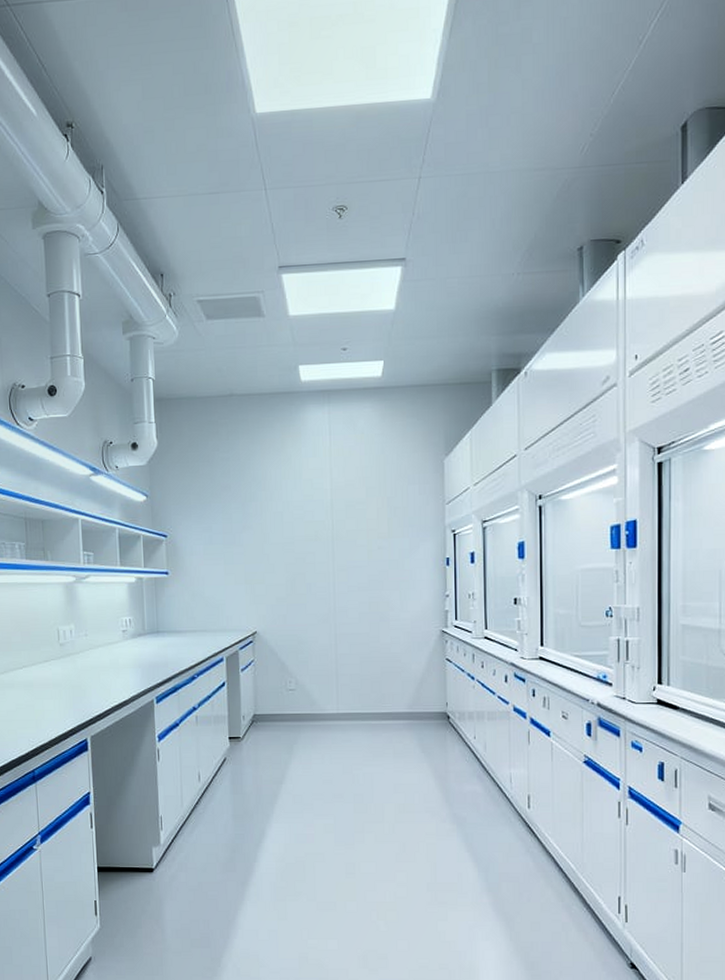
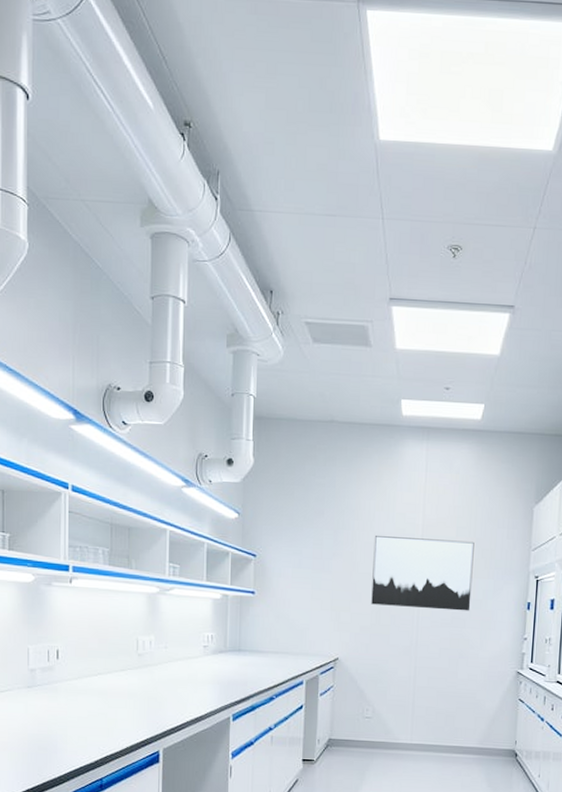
wall art: none [283,501,387,575] -> present [371,536,474,611]

